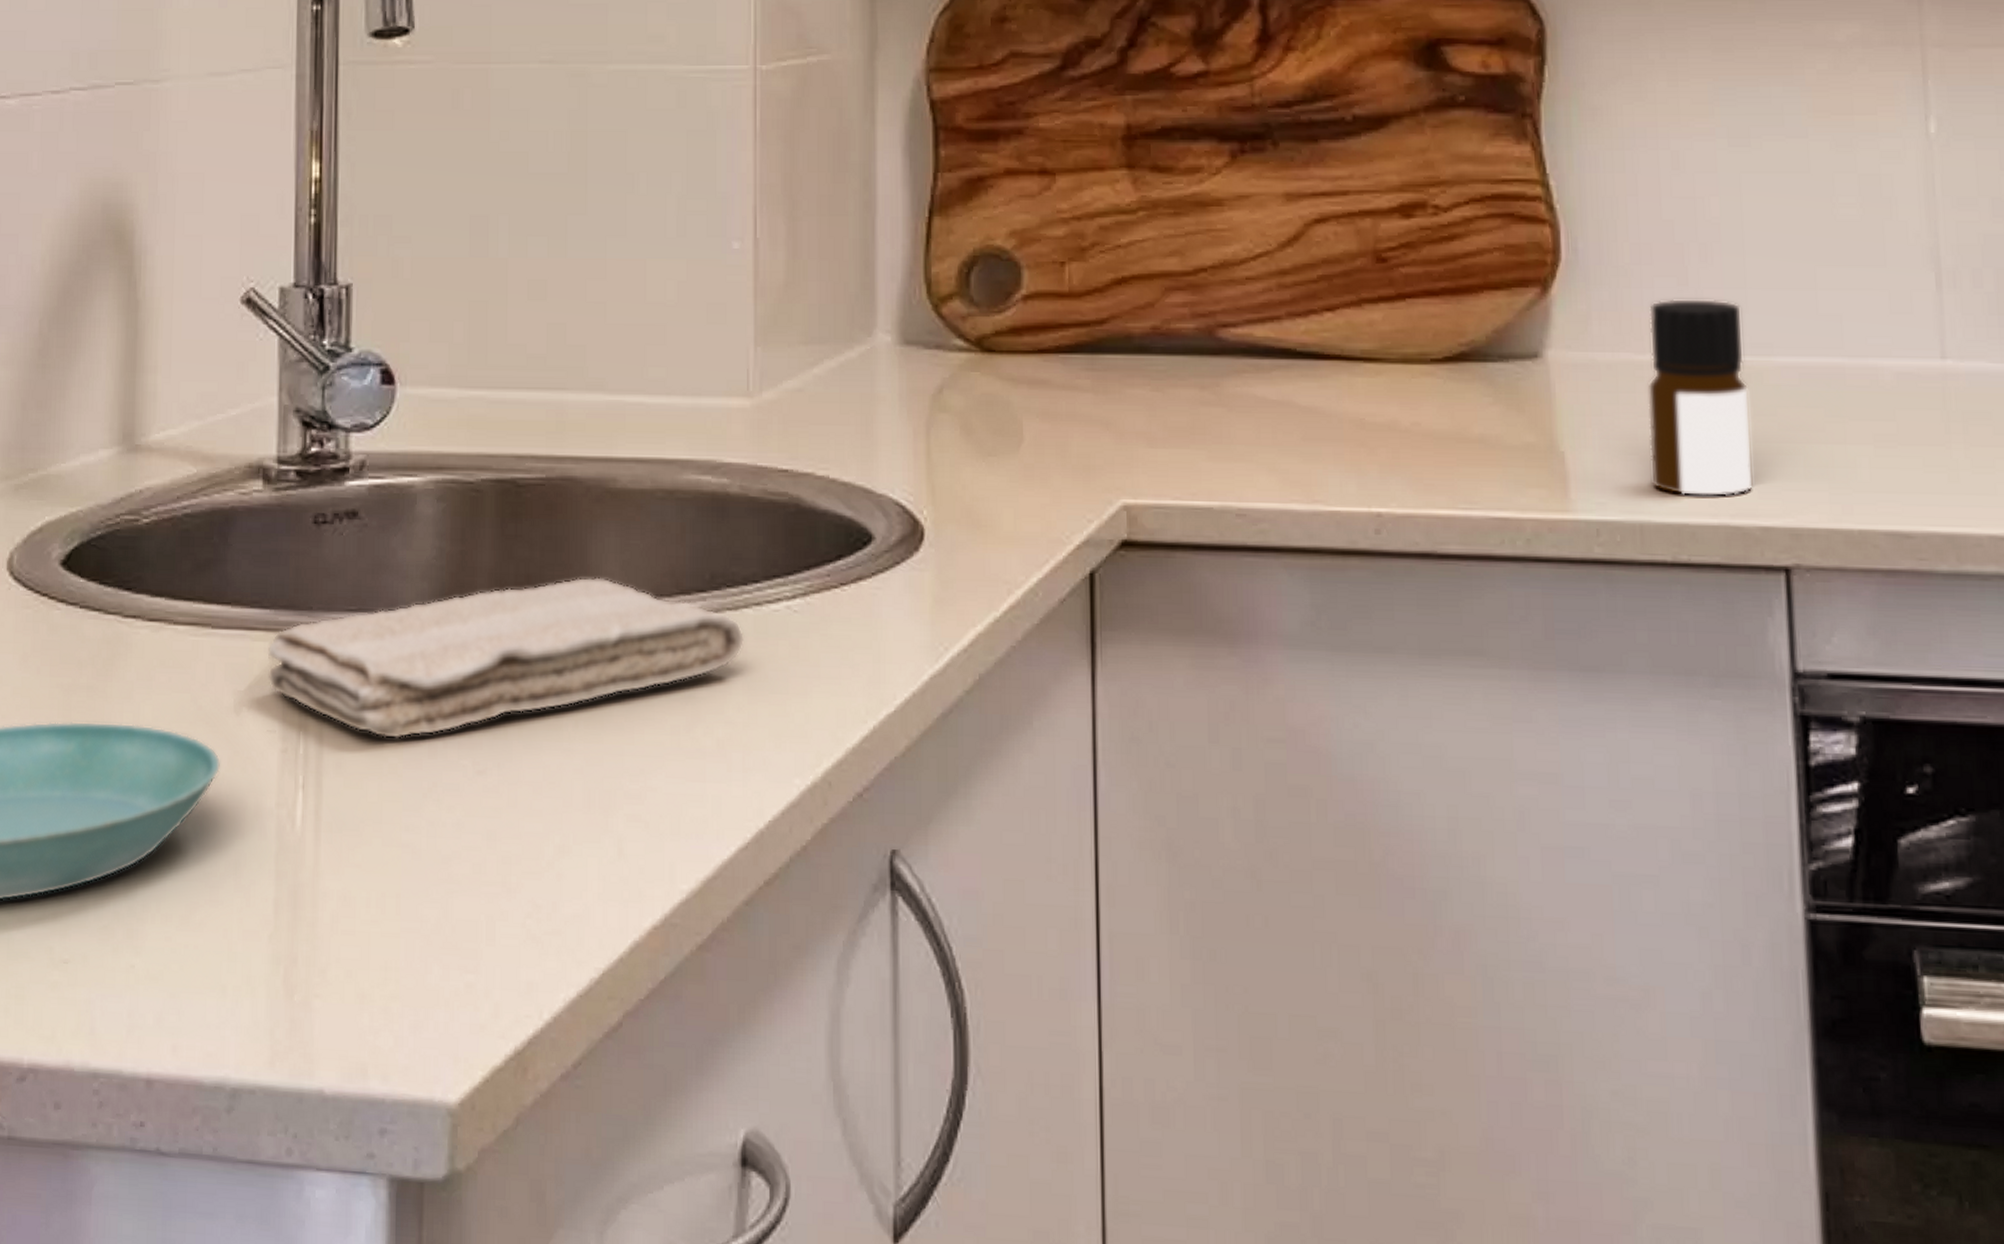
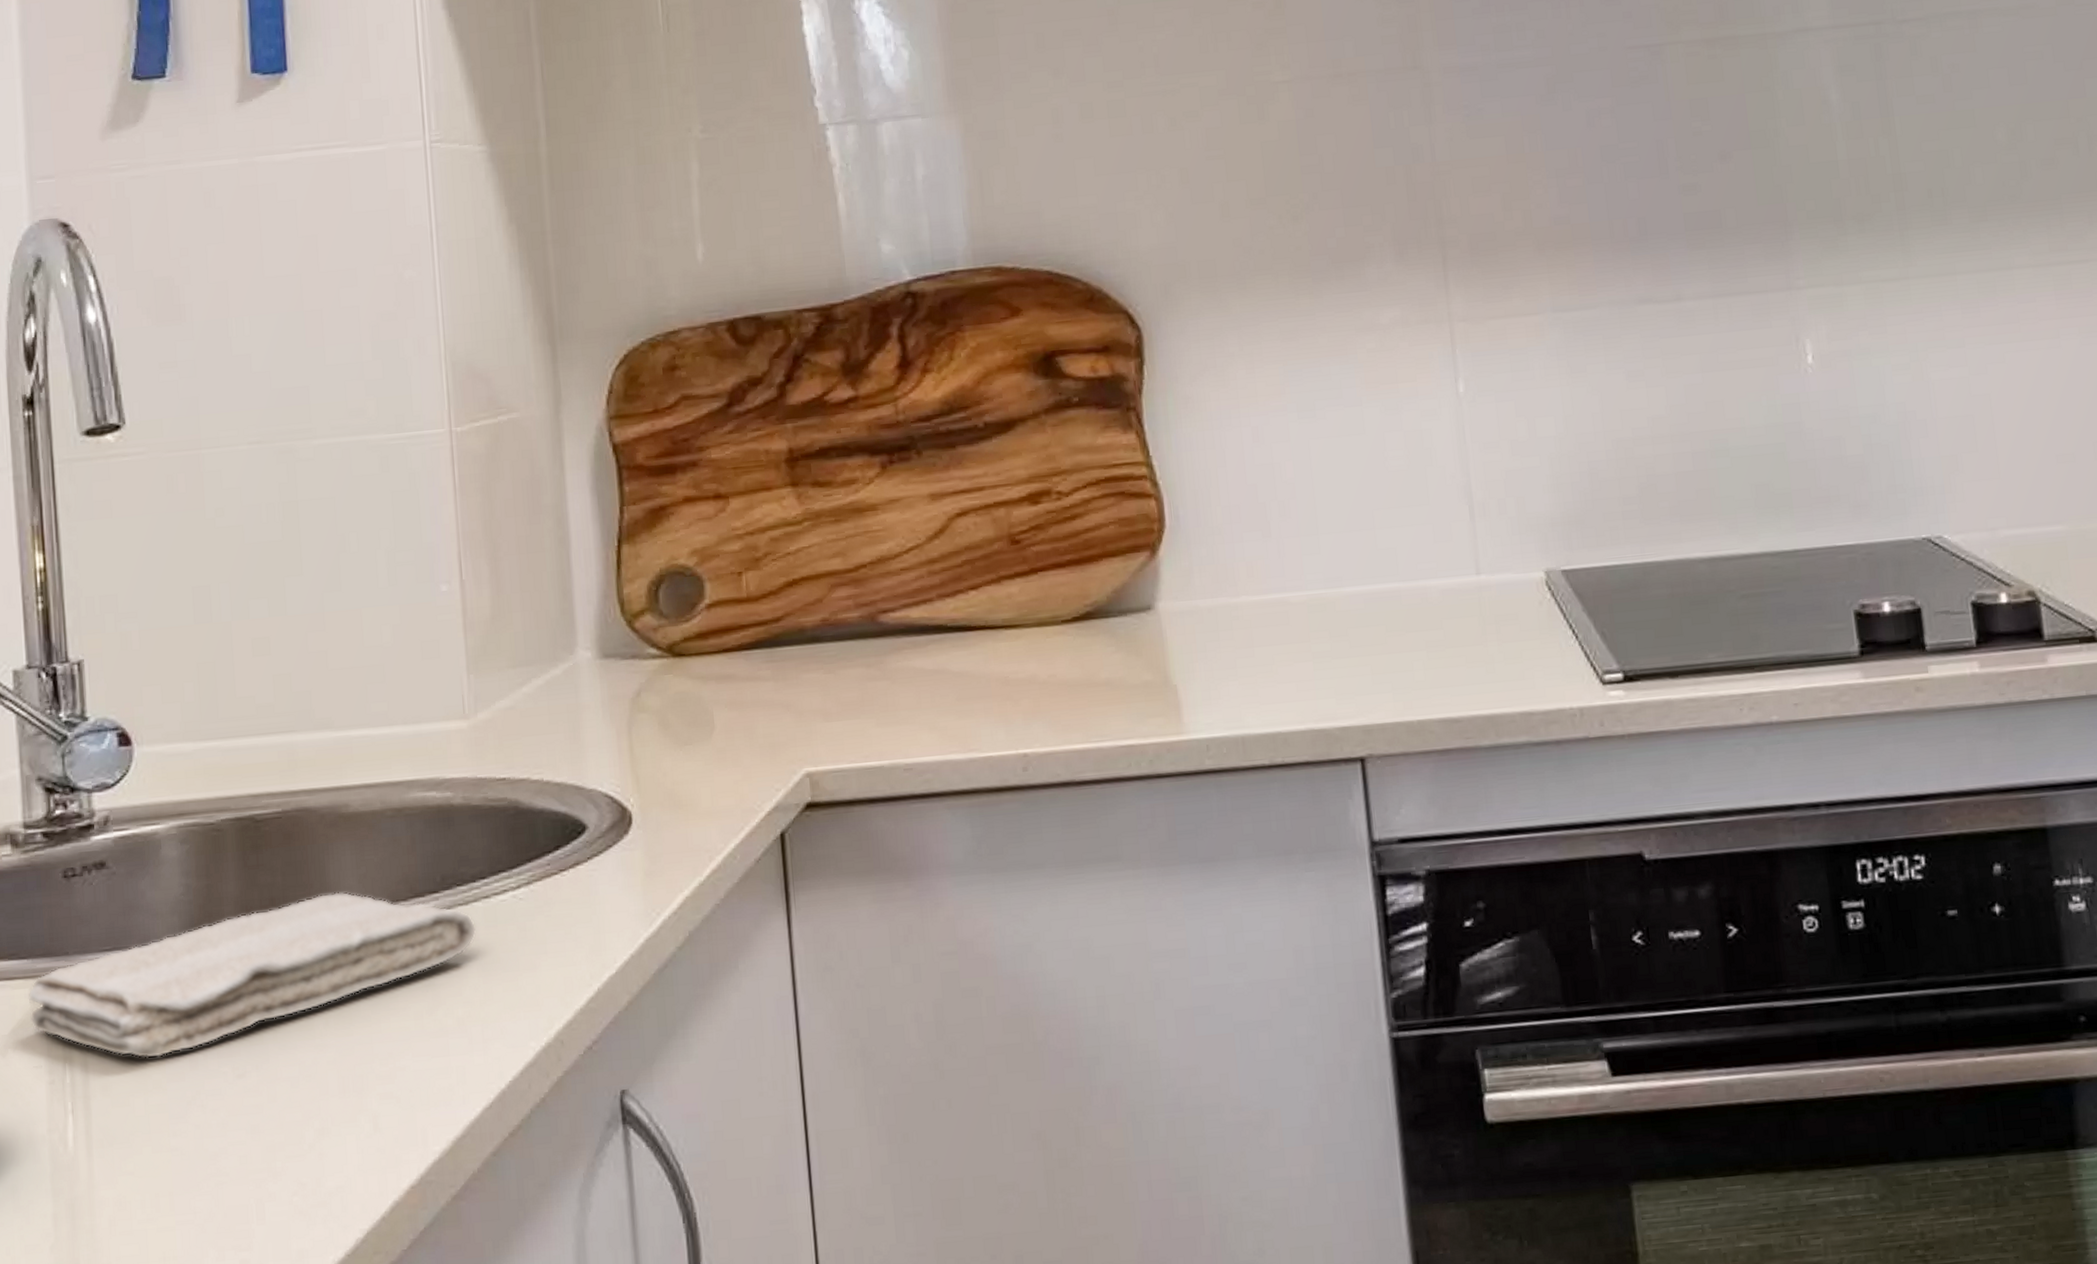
bottle: present [1647,298,1753,497] -> none [1241,545,1332,710]

